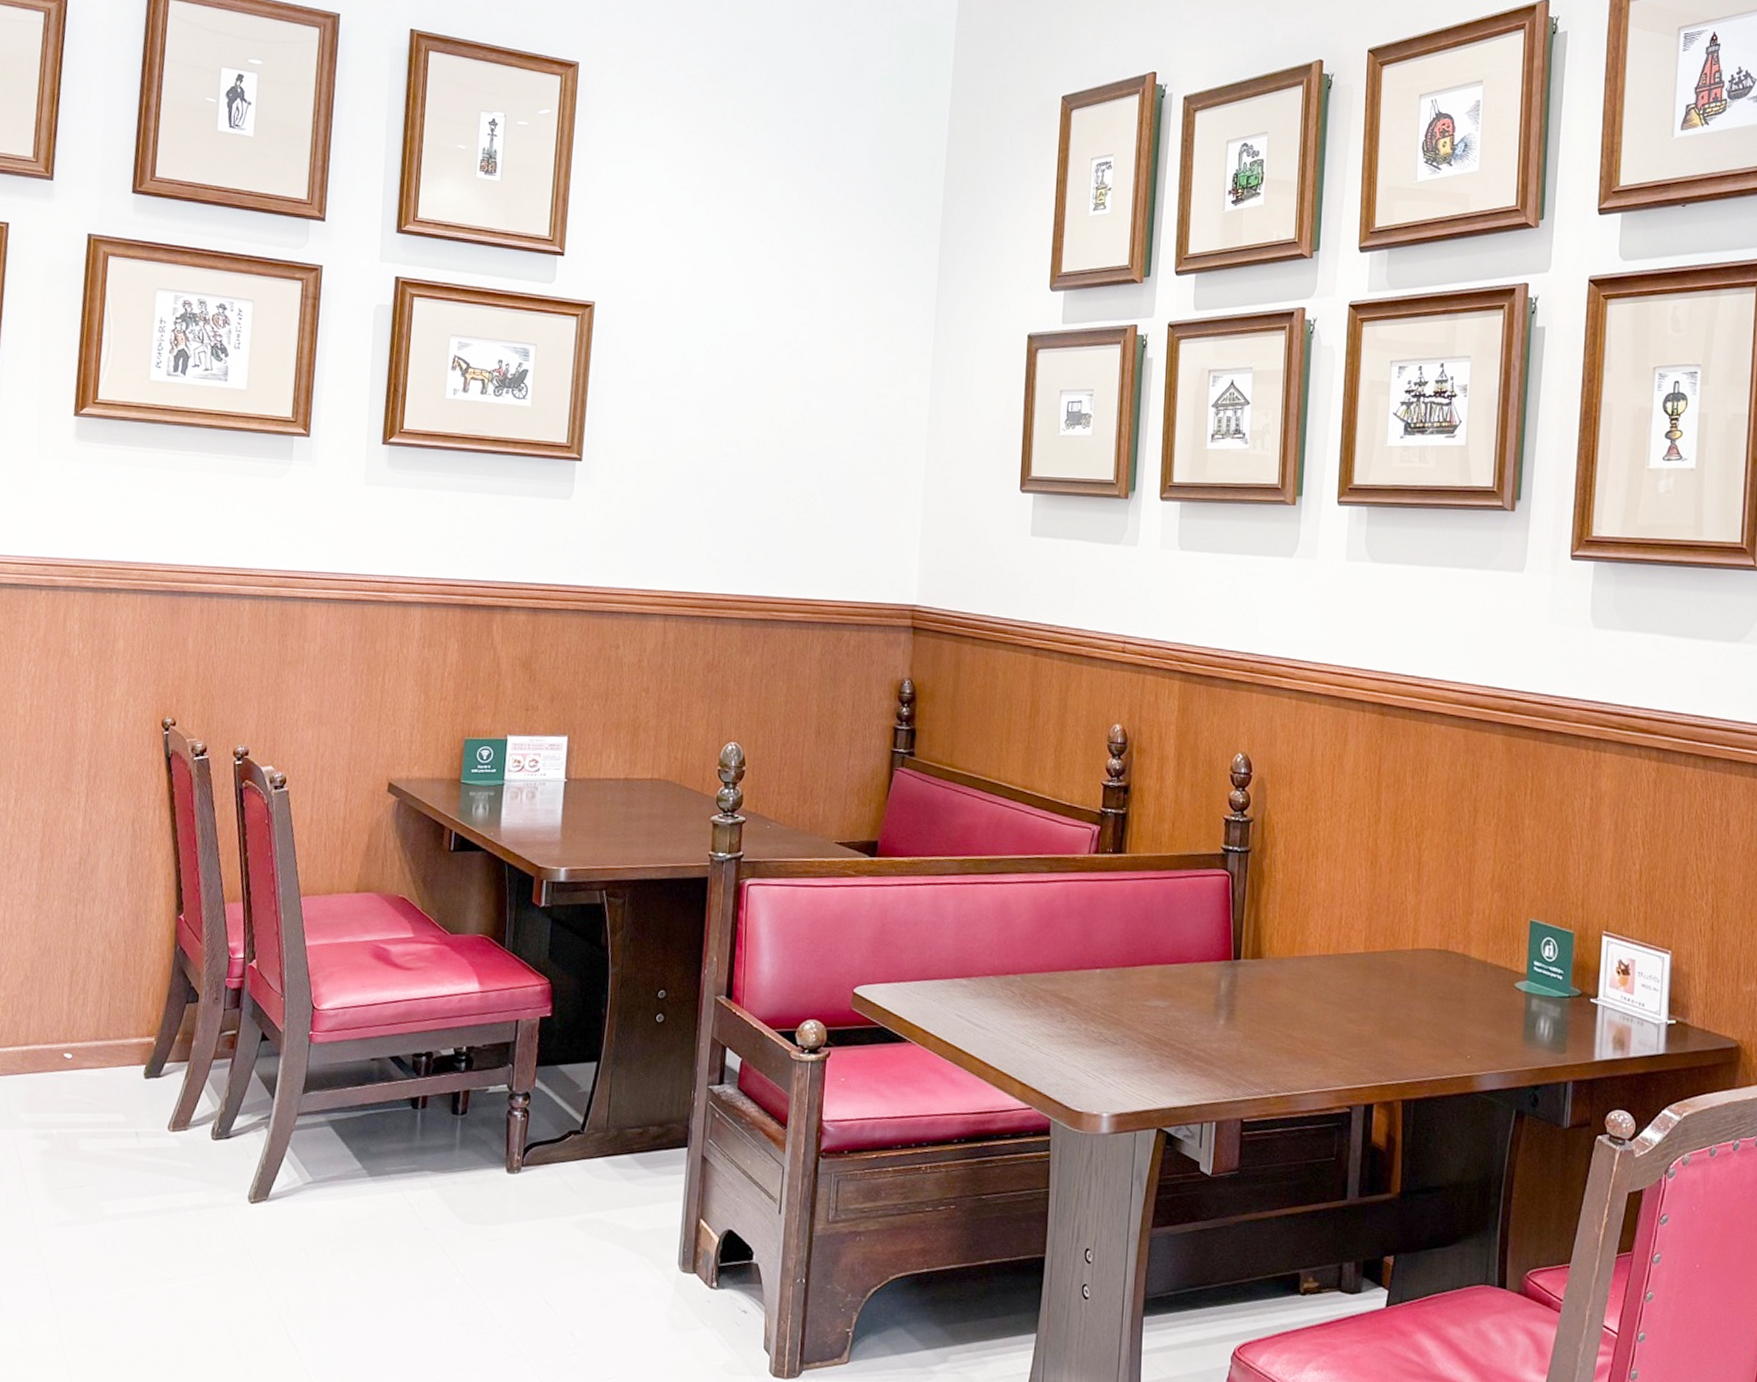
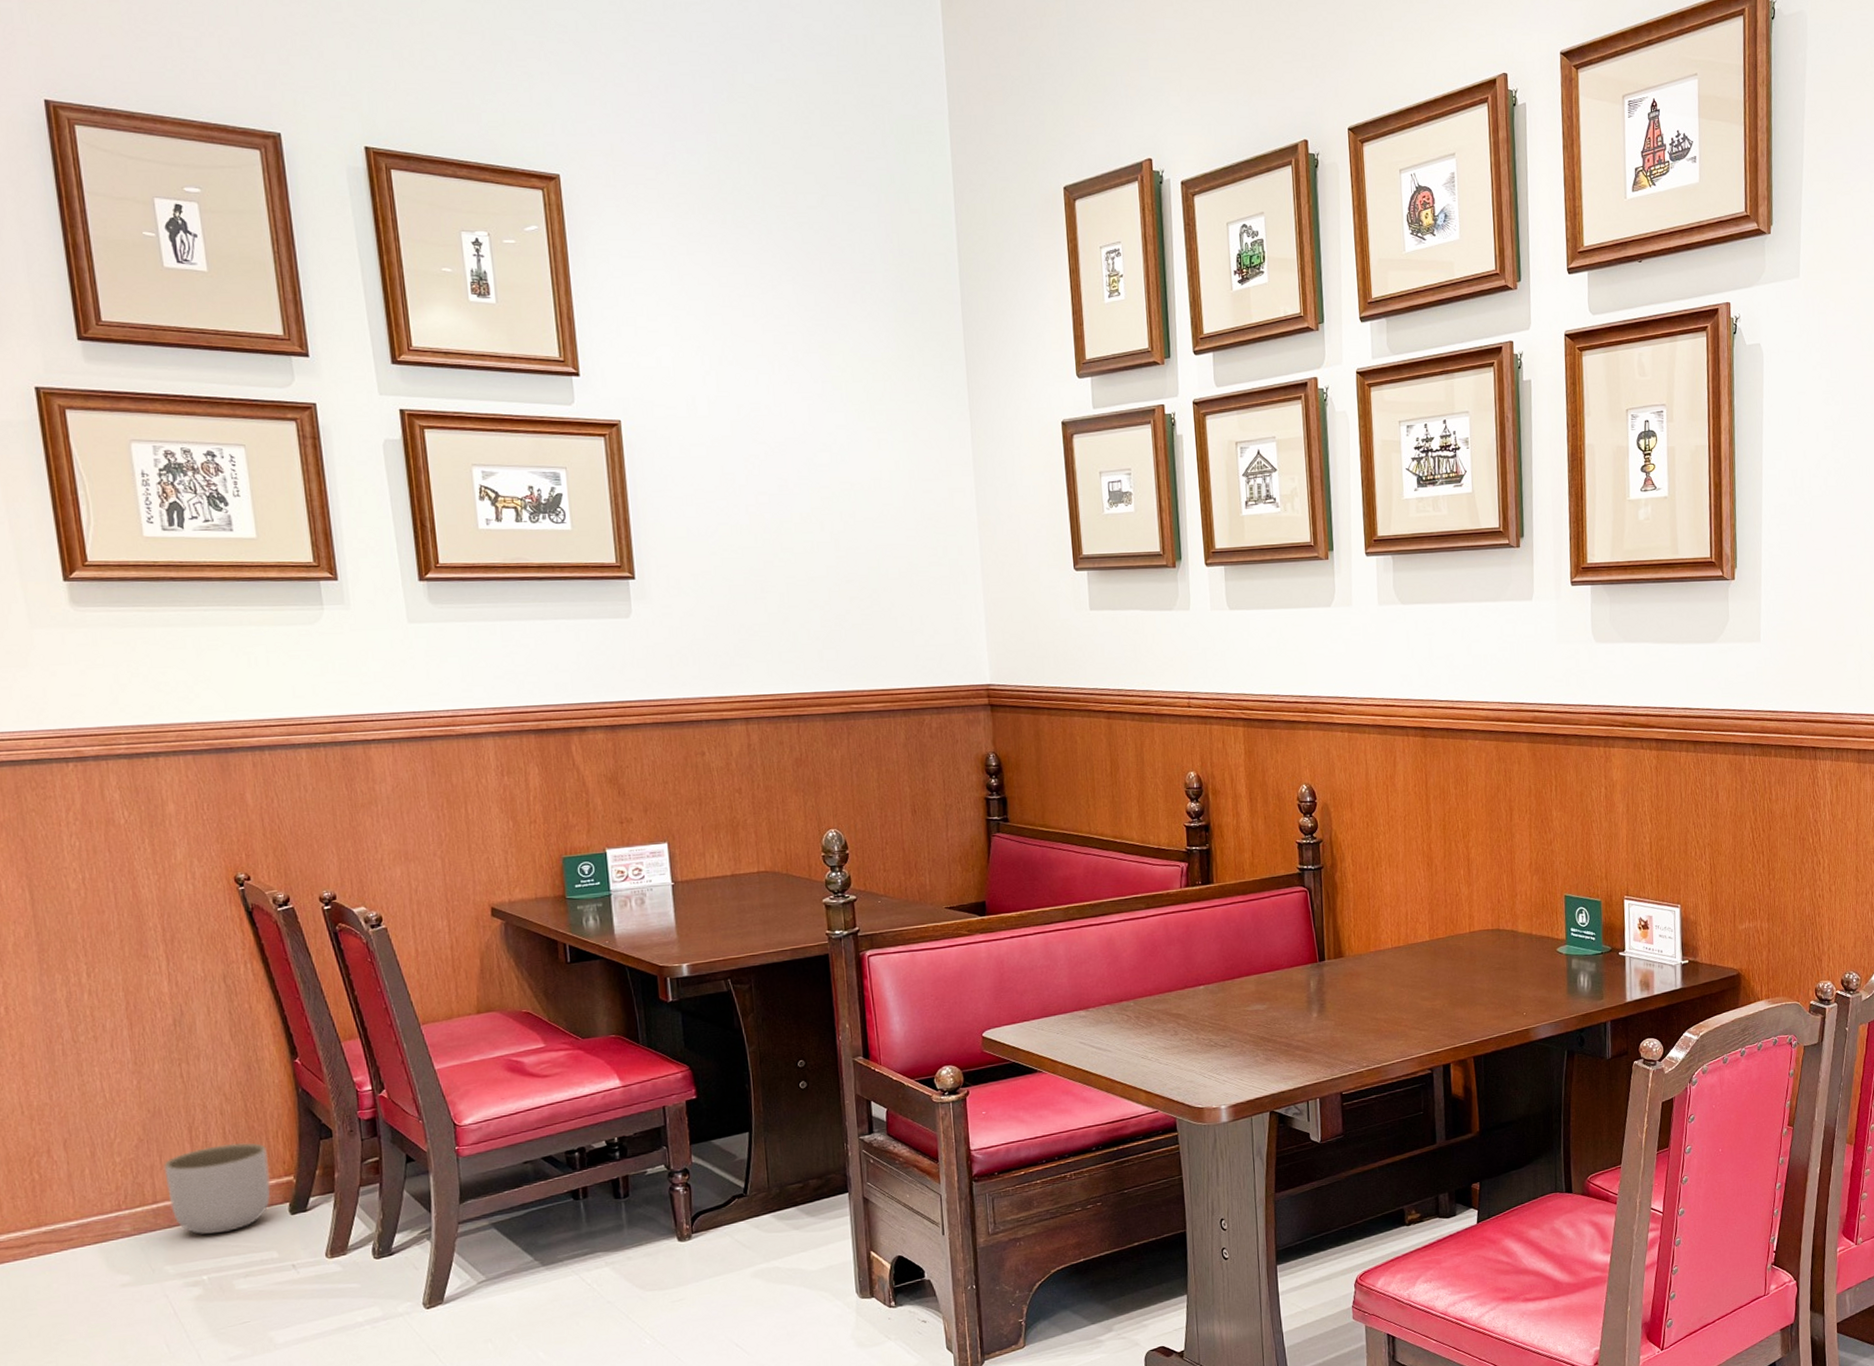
planter: none [39,993,136,1087] -> present [164,1143,271,1235]

